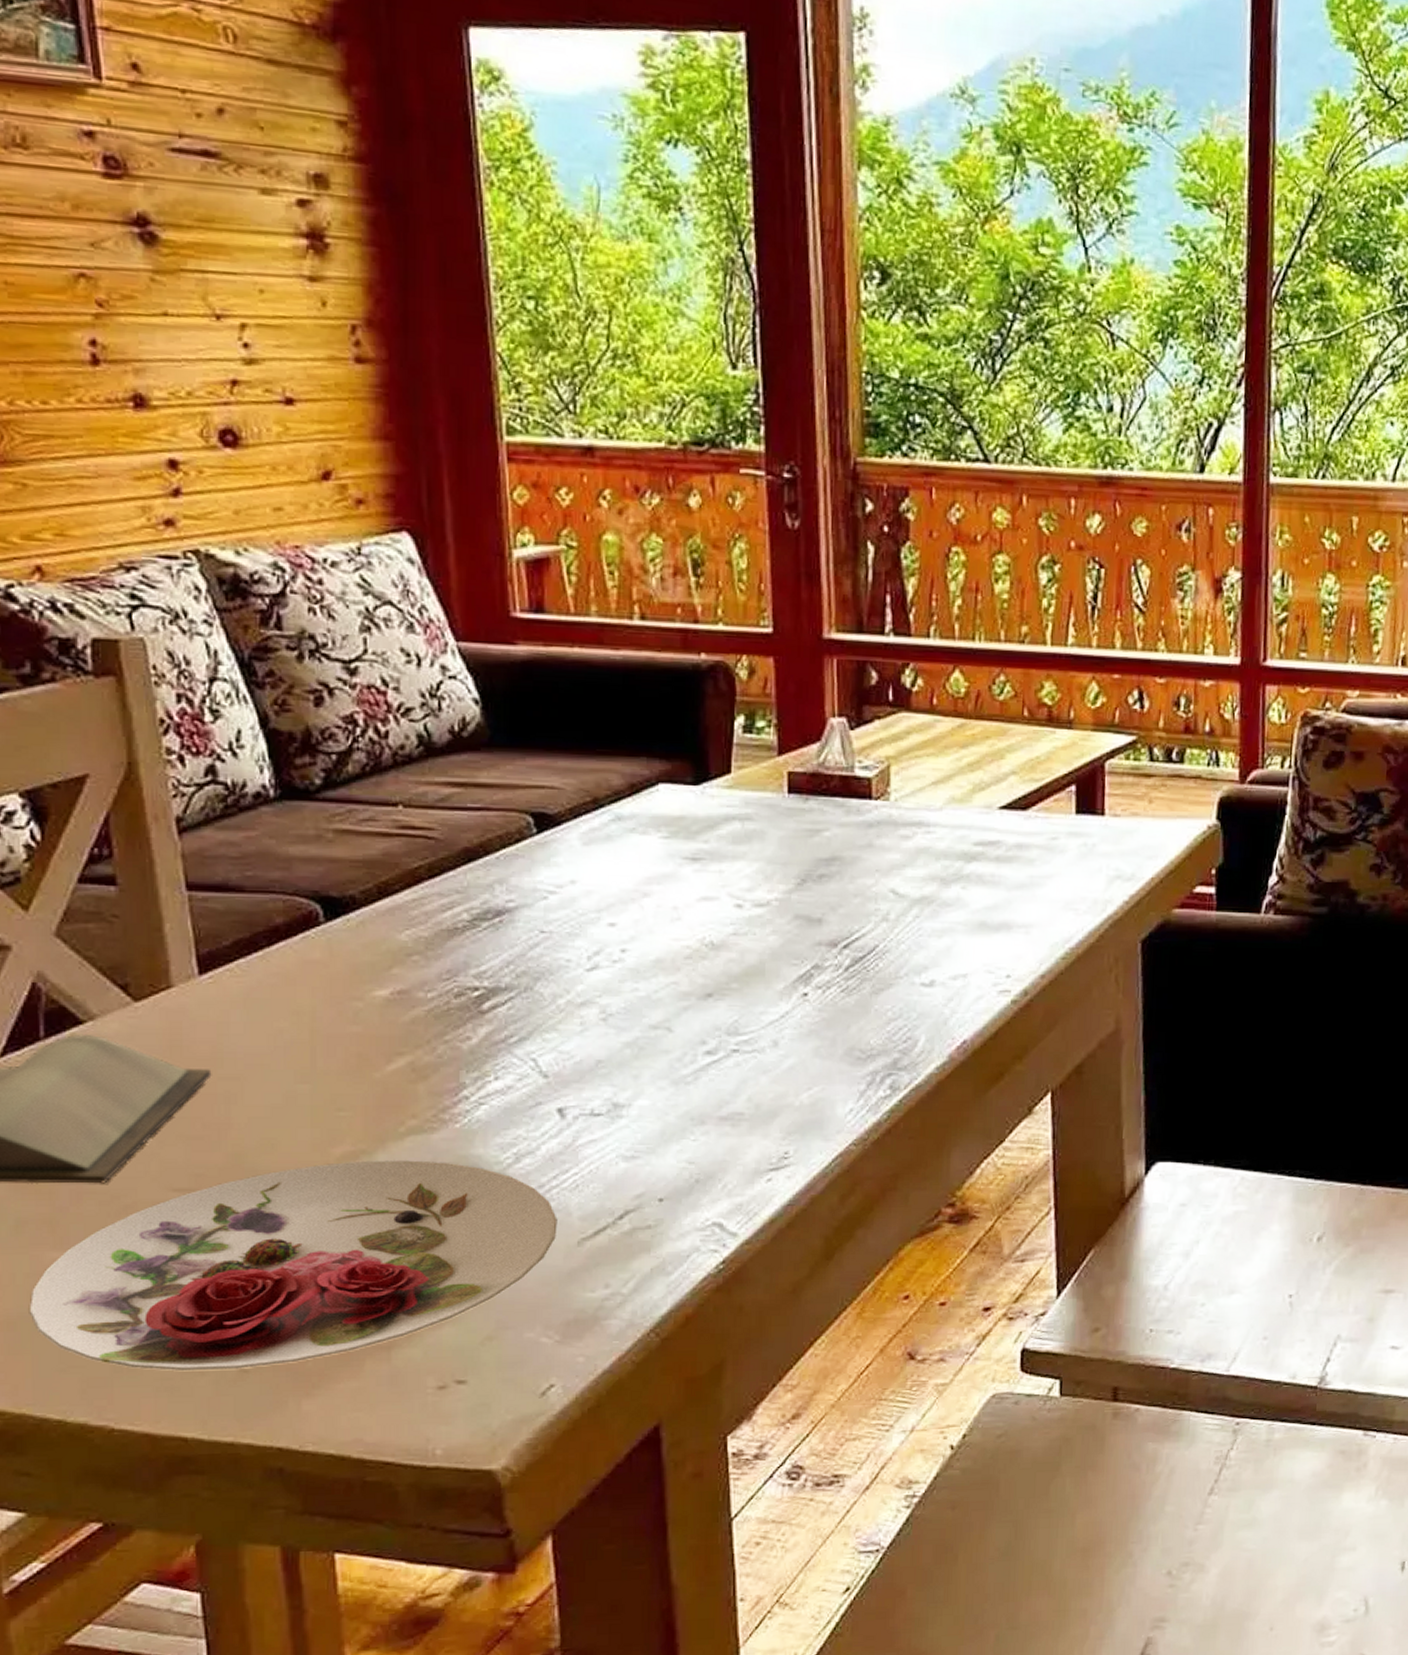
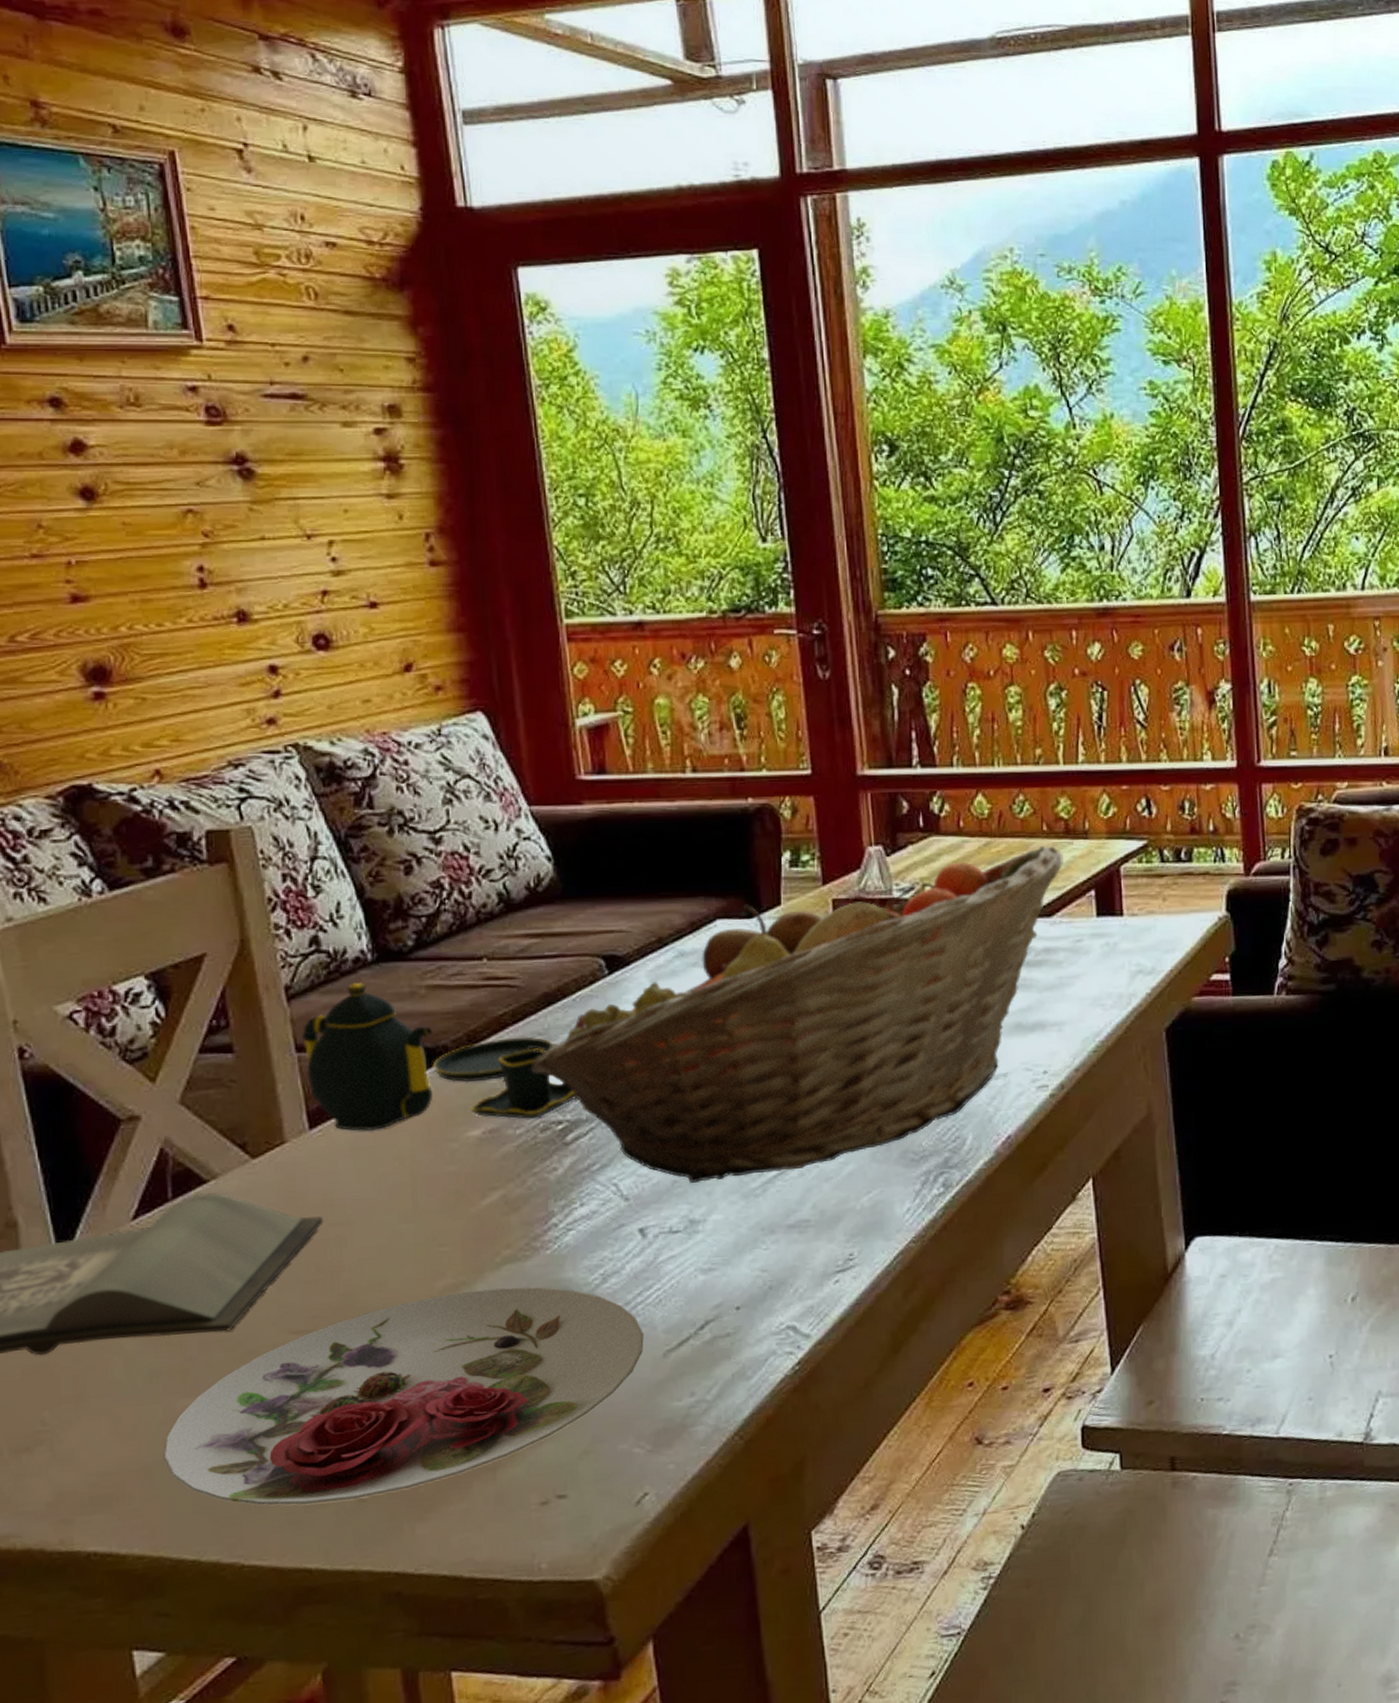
teapot: none [193,820,495,983] -> present [301,983,576,1132]
fruit basket: none [447,732,1044,1064] -> present [531,845,1063,1183]

